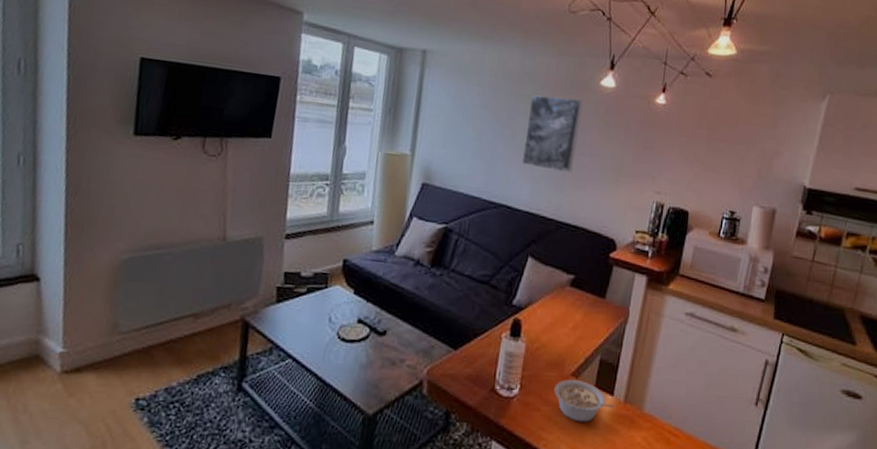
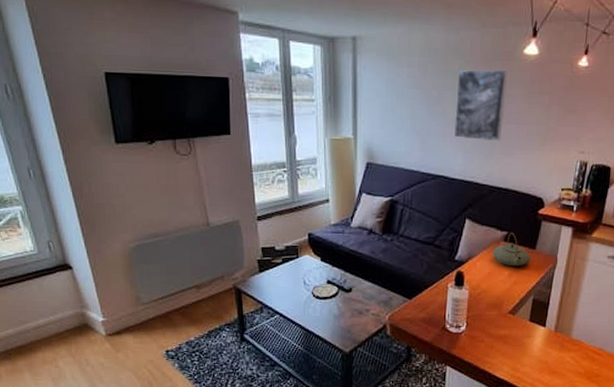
legume: present [554,379,615,423] -> none [495,317,547,349]
teapot: none [555,276,600,318] -> present [492,232,531,267]

